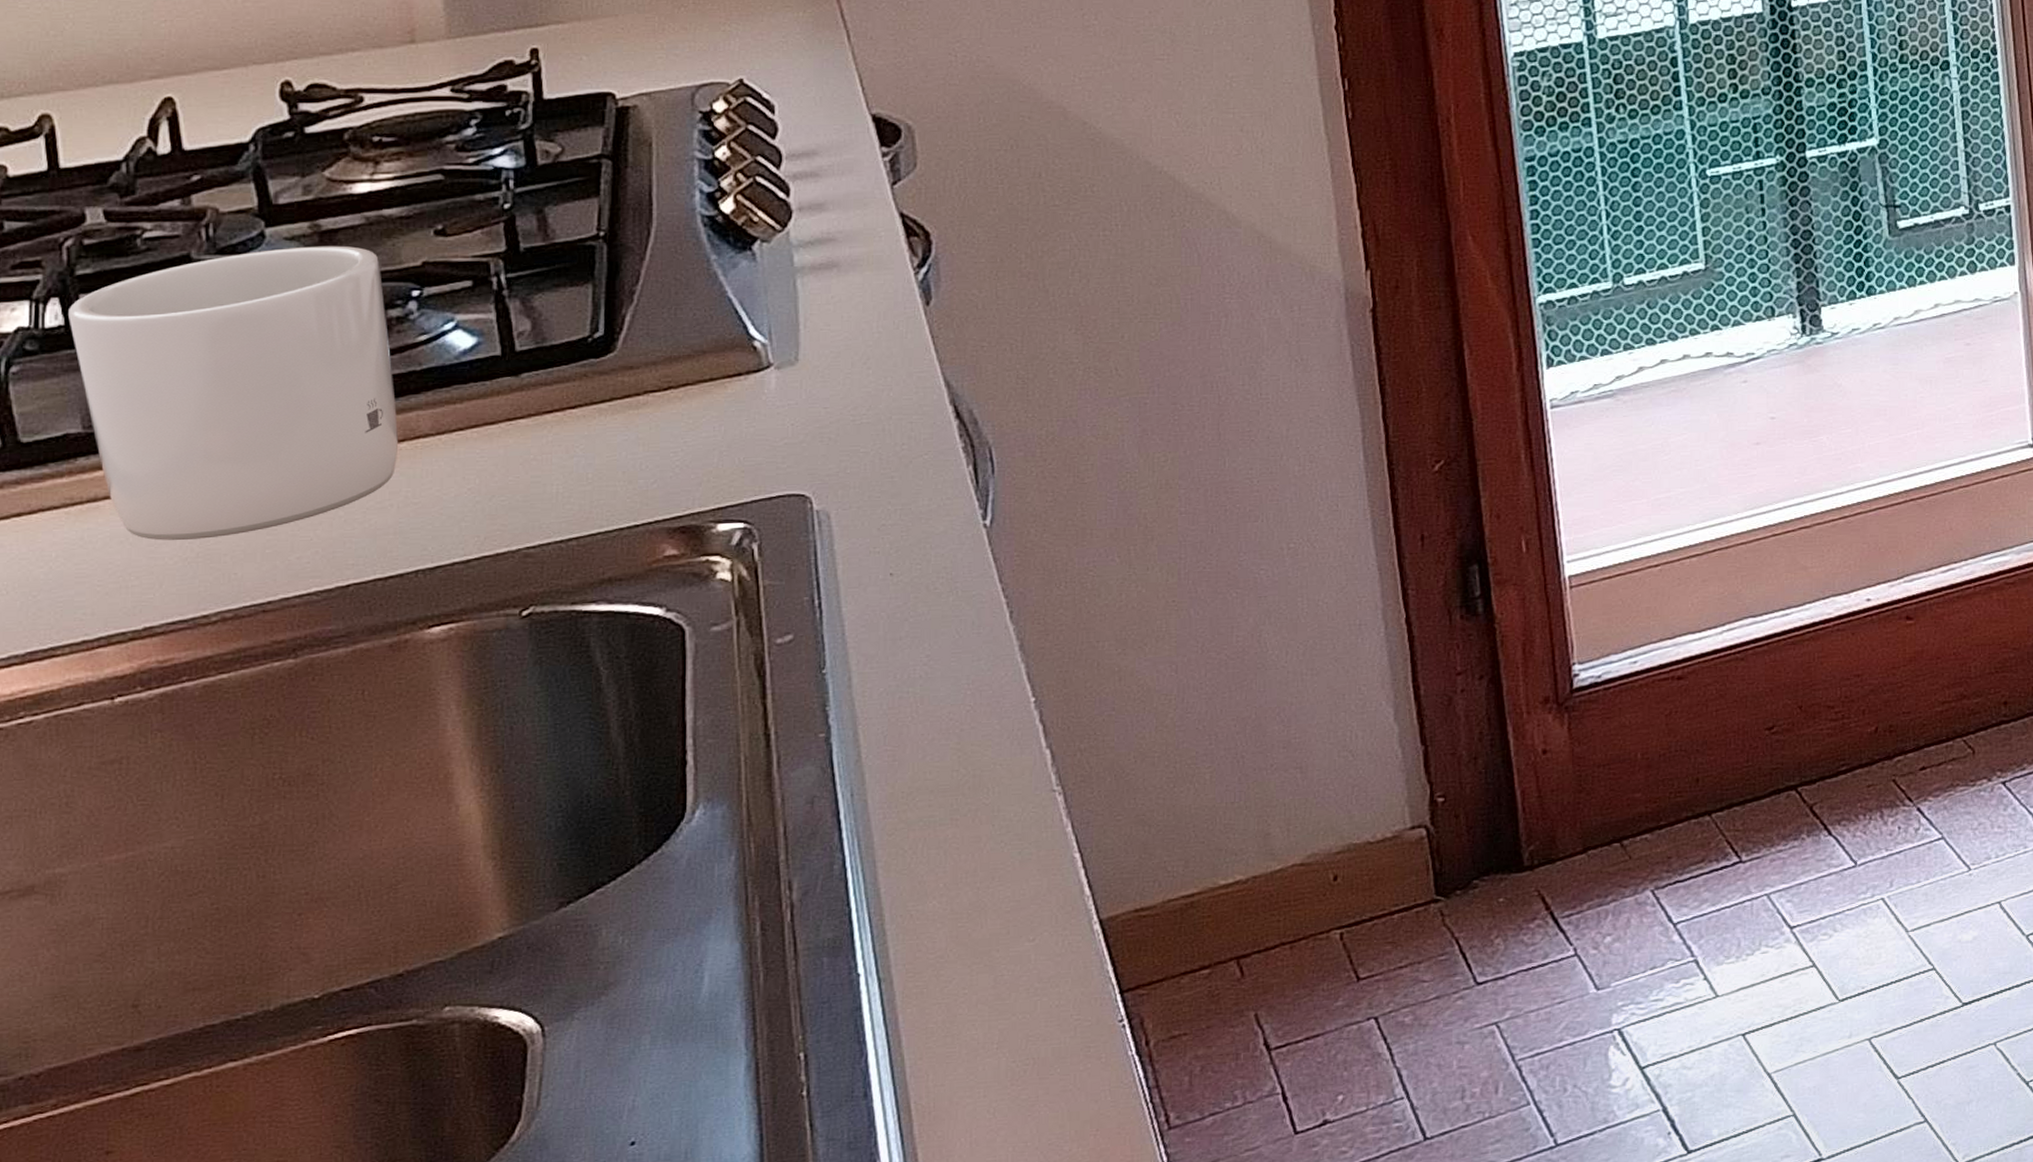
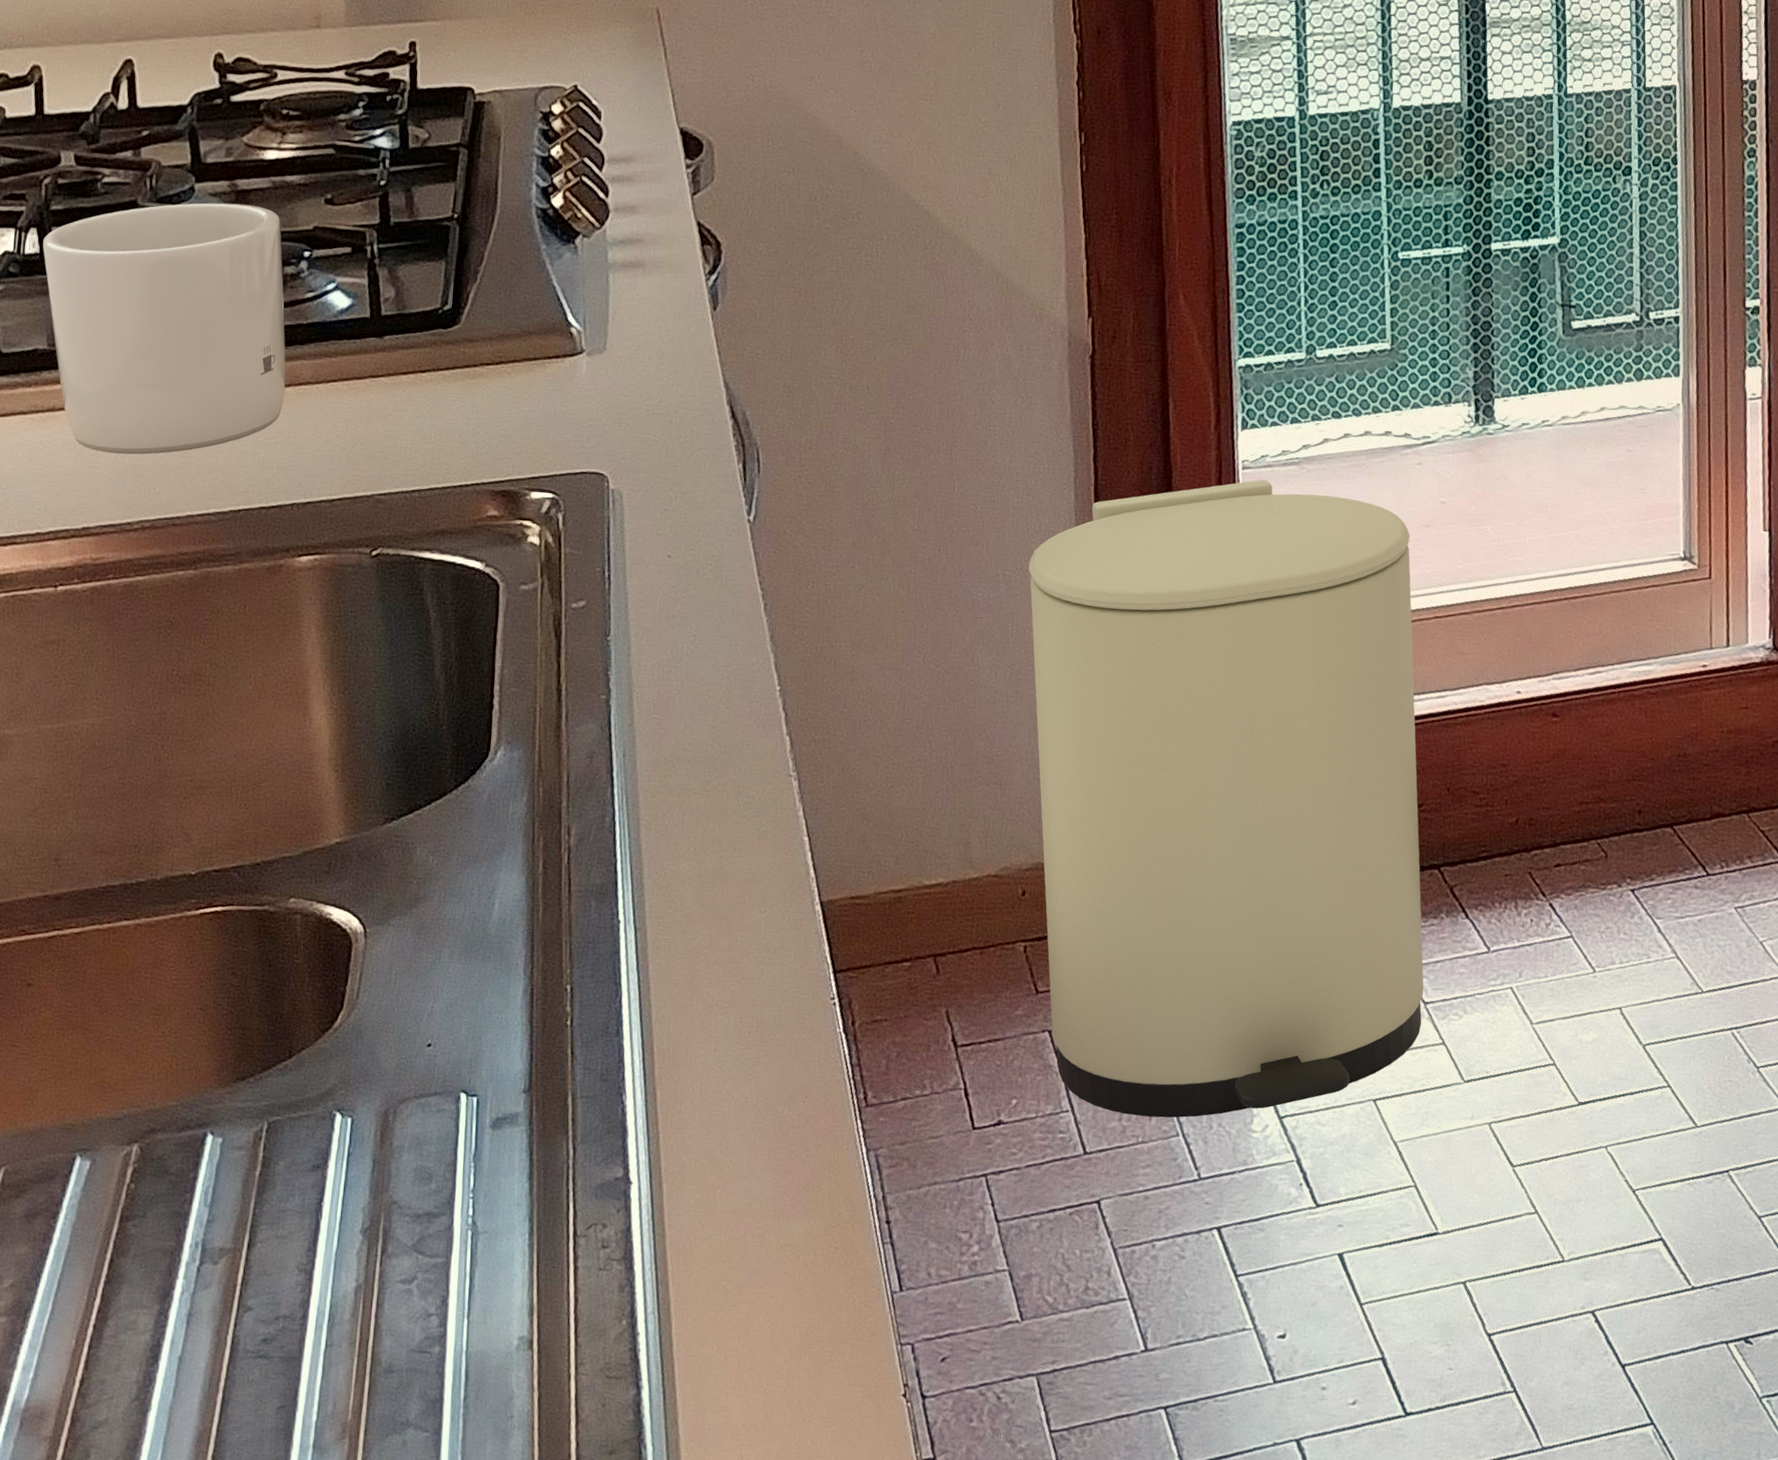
pedal bin: none [1316,416,1788,1092] -> present [1028,479,1424,1118]

